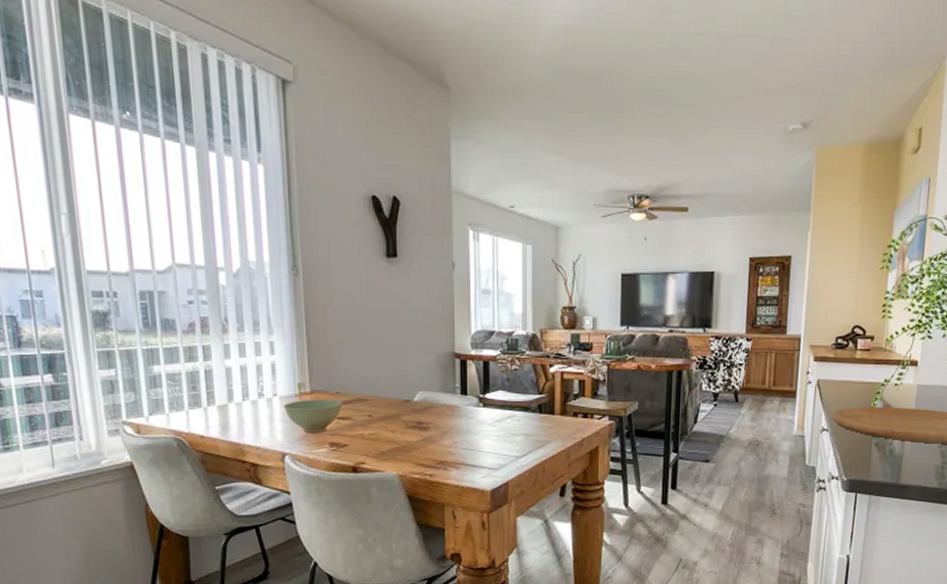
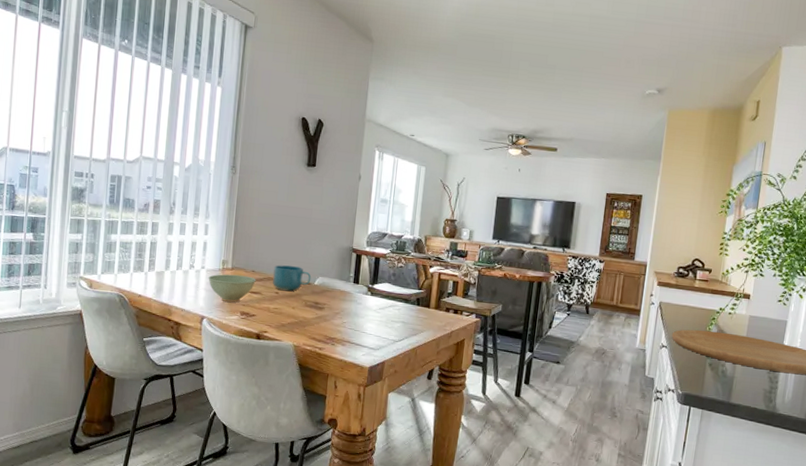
cup: none [361,382,410,411] -> present [273,265,312,291]

